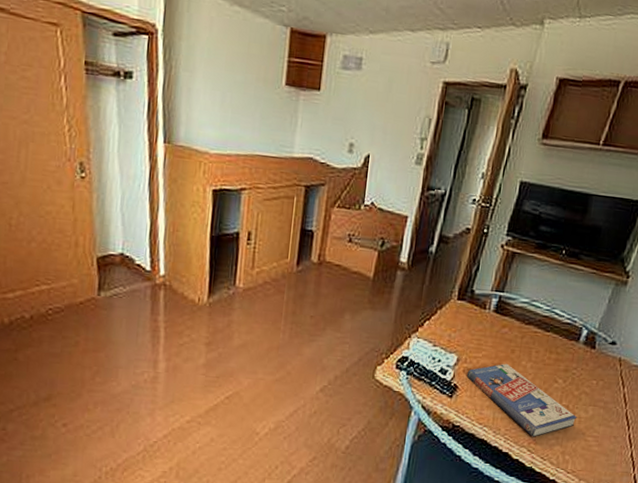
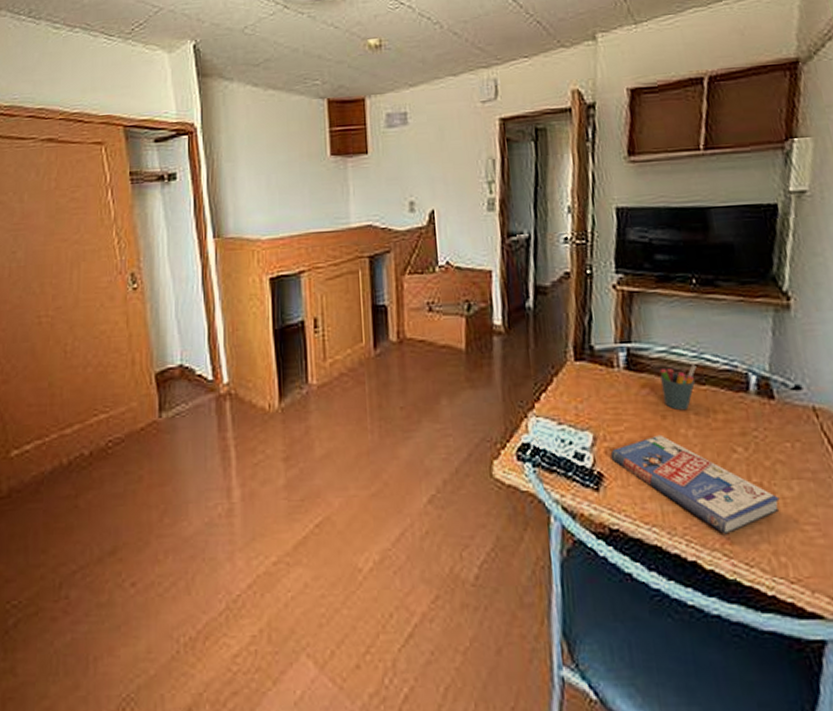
pen holder: none [516,315,547,349] -> present [659,364,697,411]

